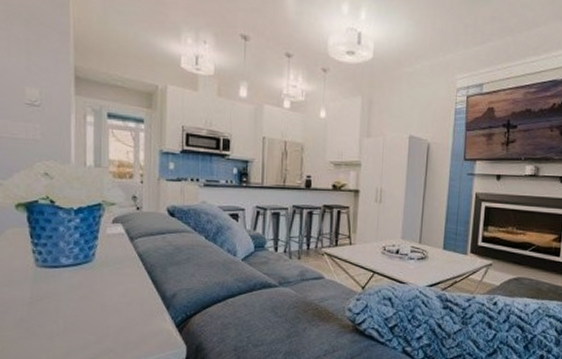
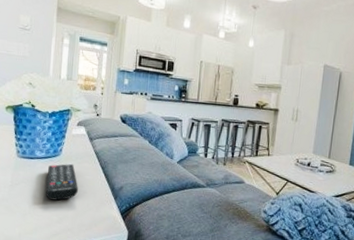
remote control: none [77,270,119,316] -> present [46,163,78,201]

